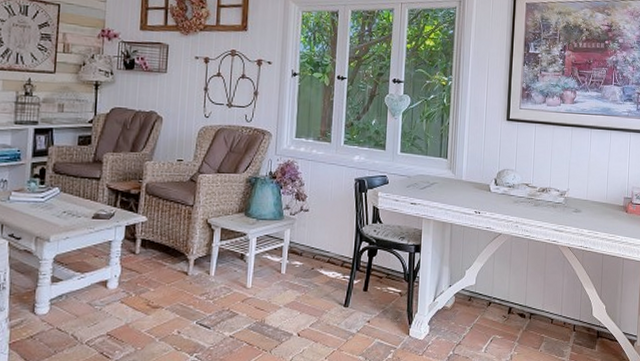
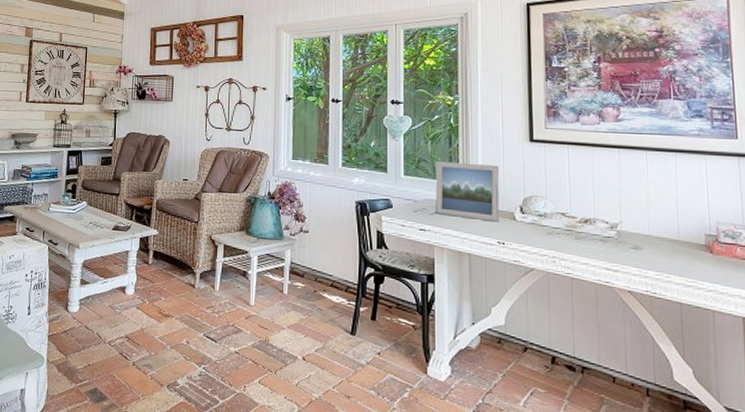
picture frame: none [426,138,480,194] -> present [435,161,500,222]

